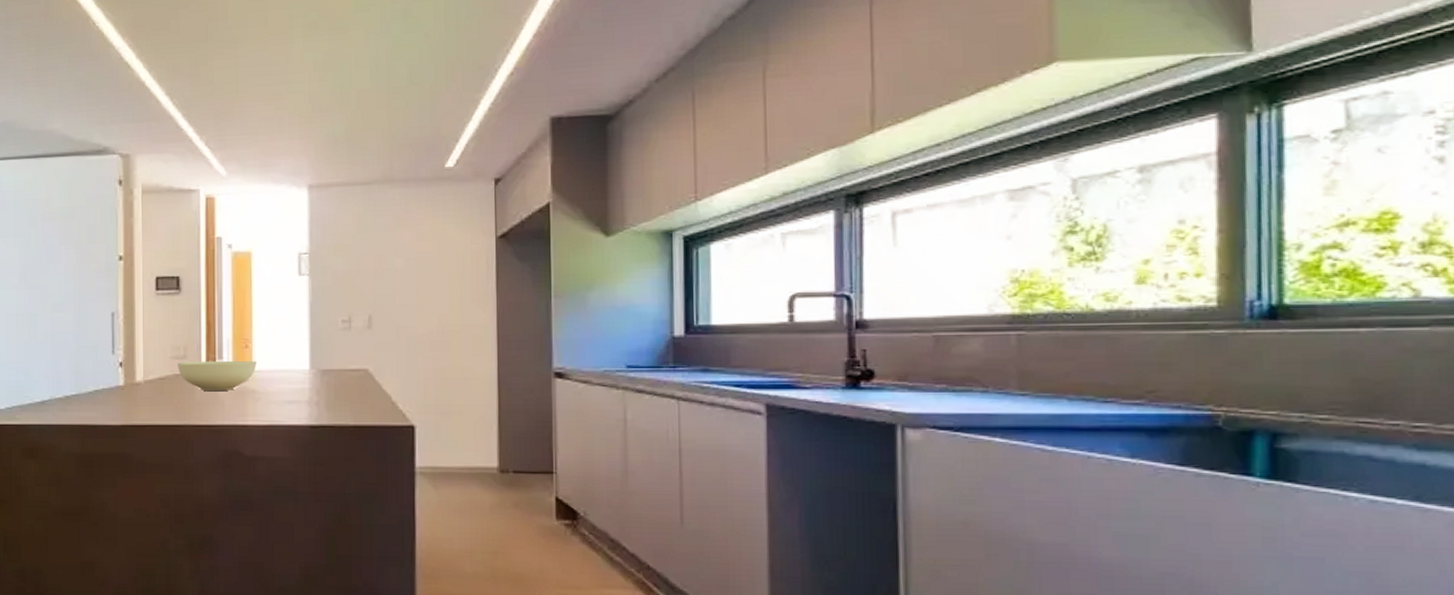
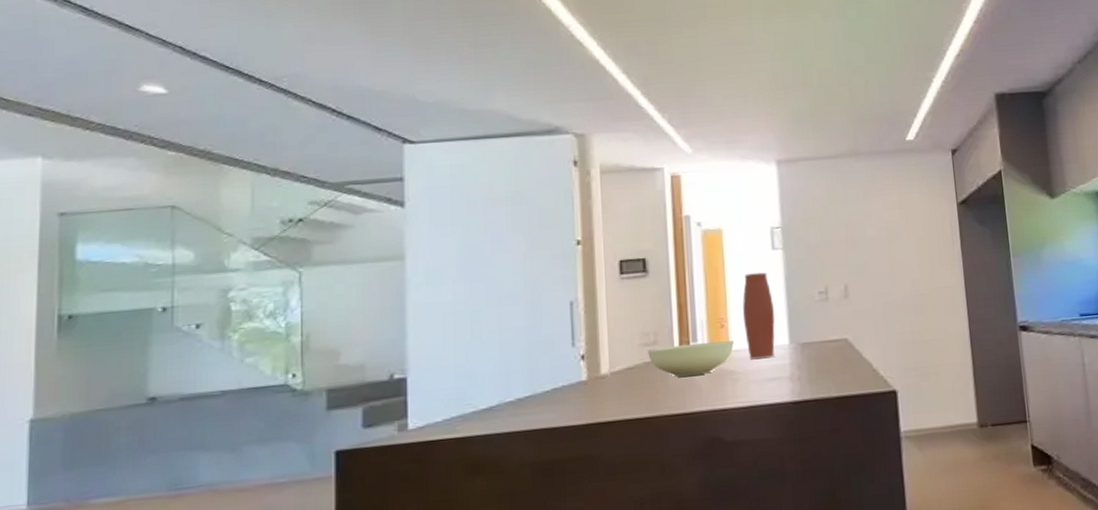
vase: none [266,297,297,380] -> present [742,272,775,359]

